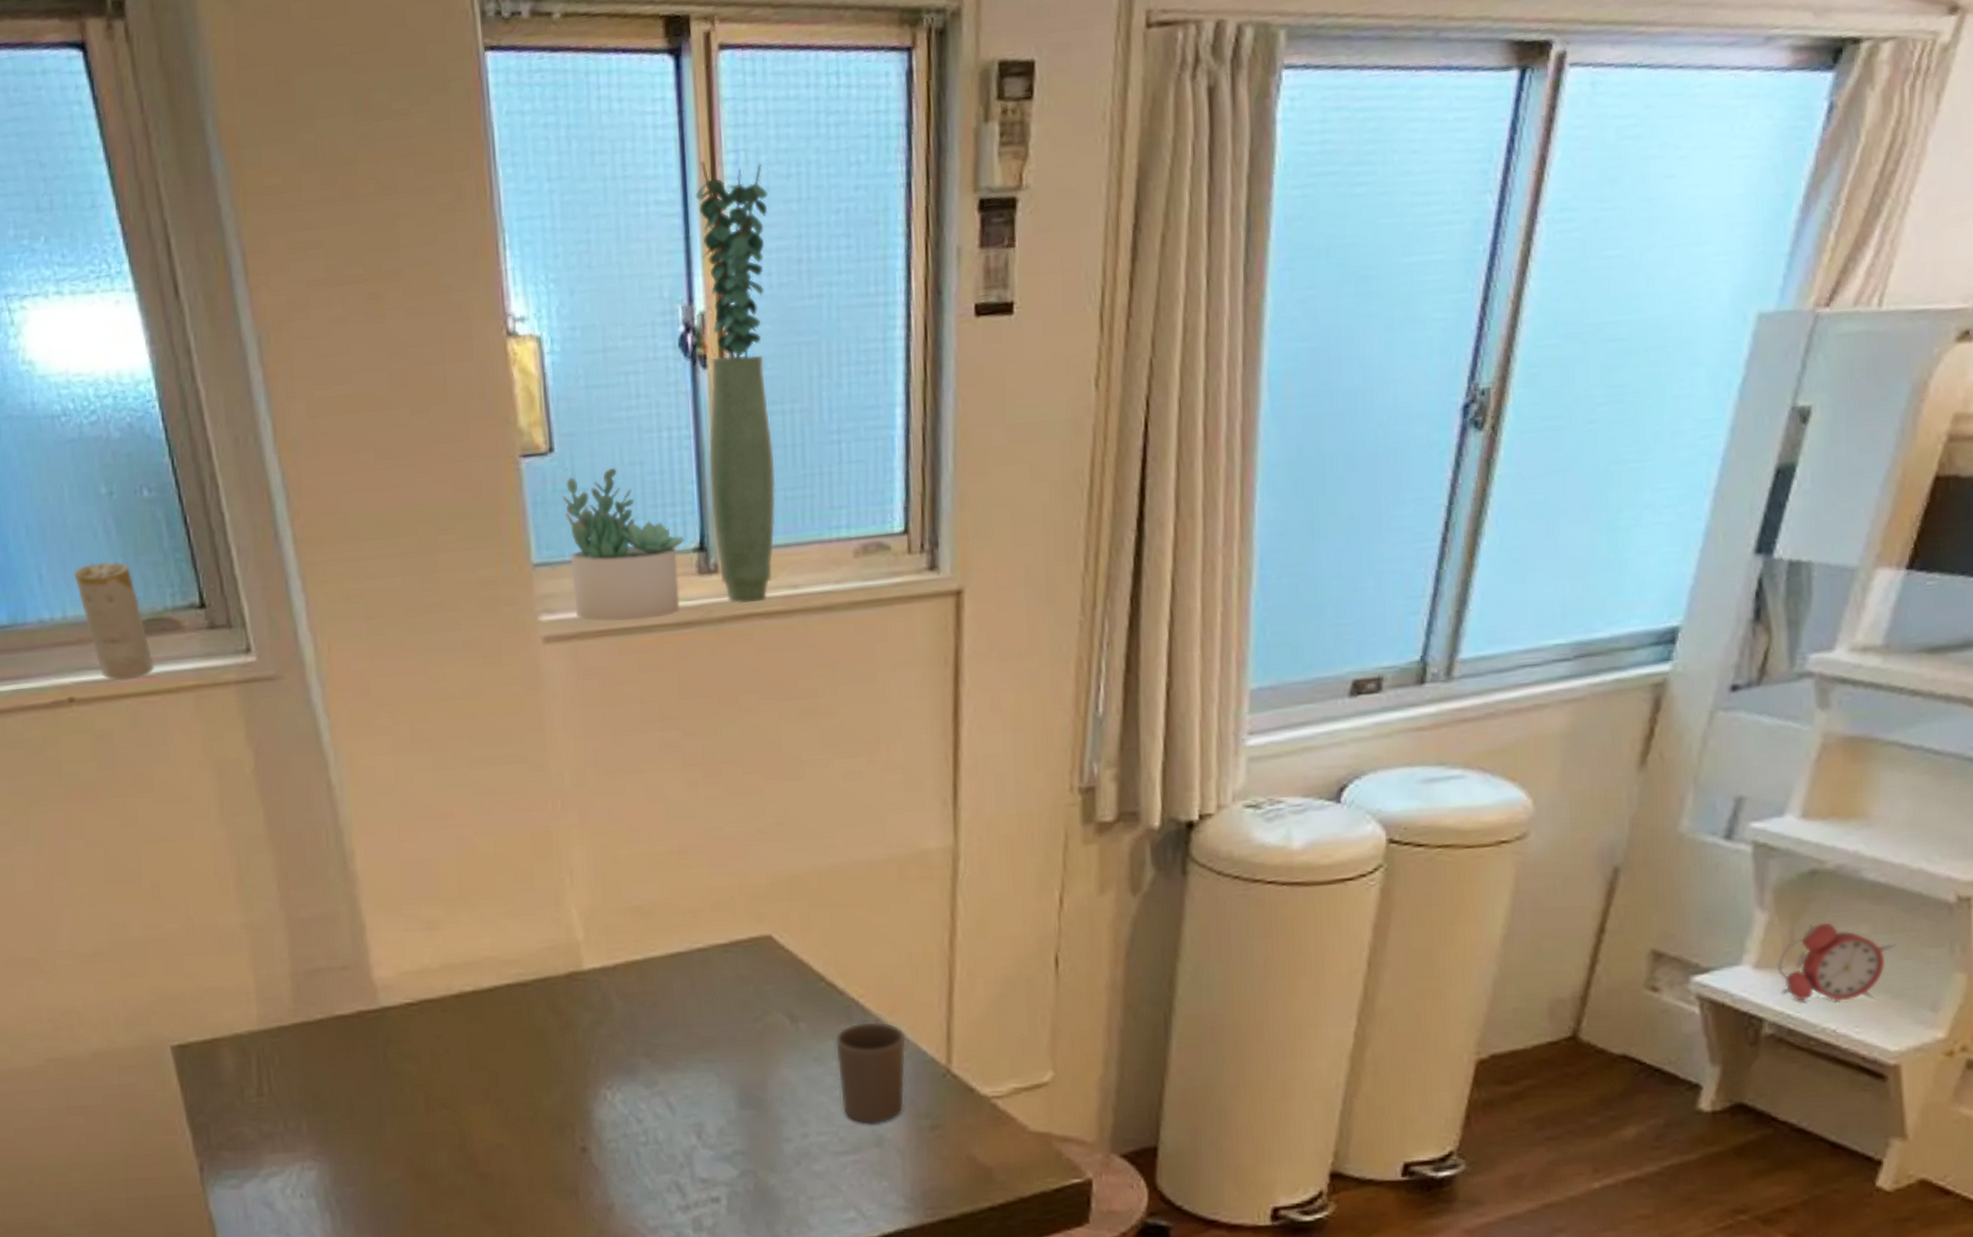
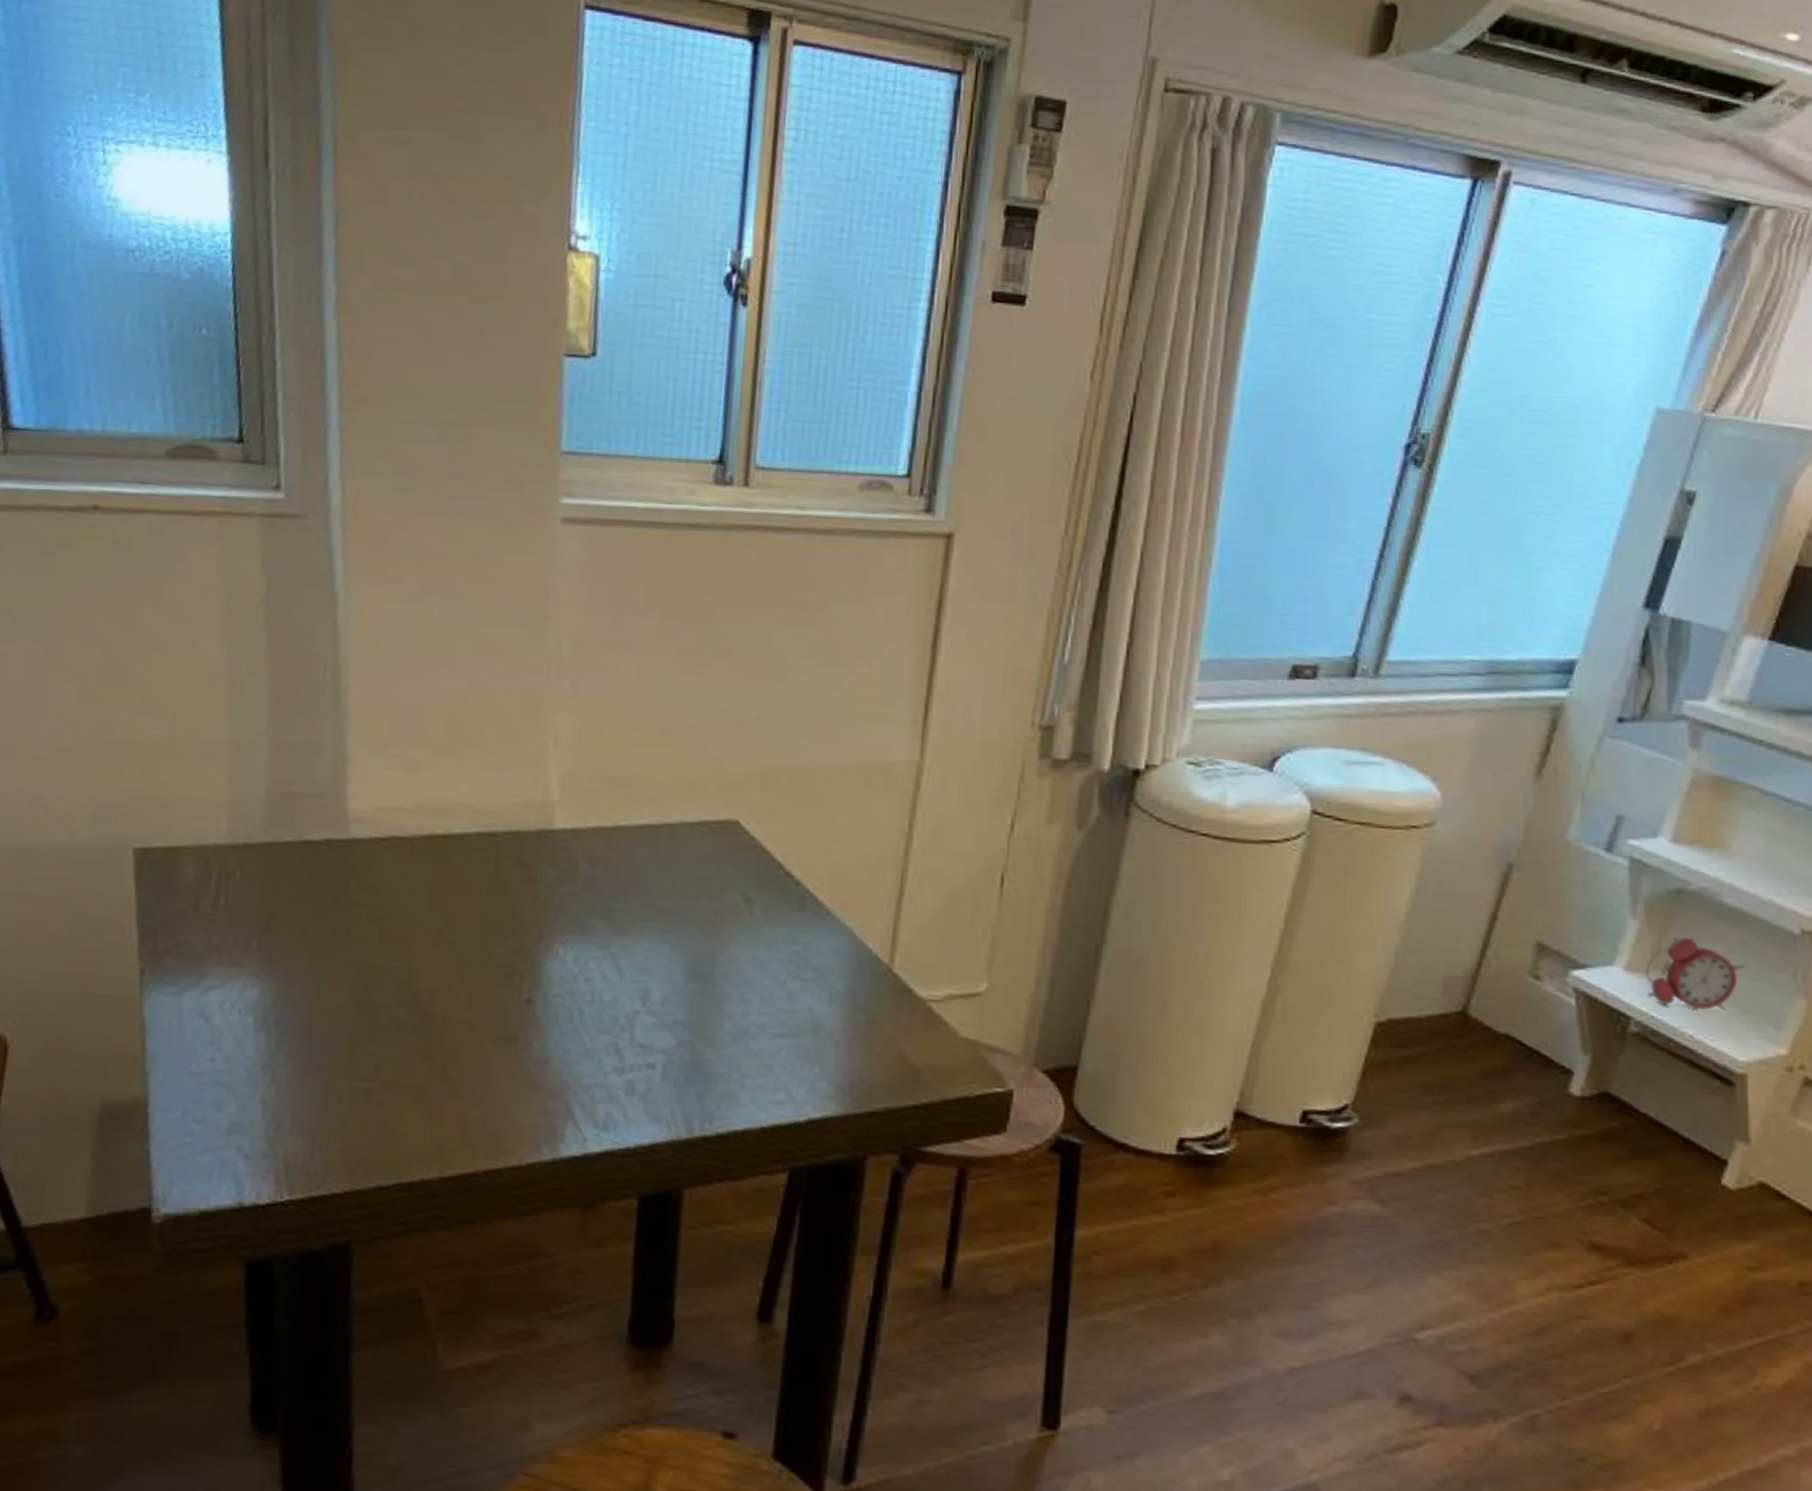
candle: present [73,561,155,681] -> none [120,386,184,498]
succulent plant: present [562,468,685,622] -> none [595,379,706,517]
vase: present [695,161,776,604] -> none [733,133,822,517]
mug: present [834,1021,907,1124] -> none [784,913,854,1011]

